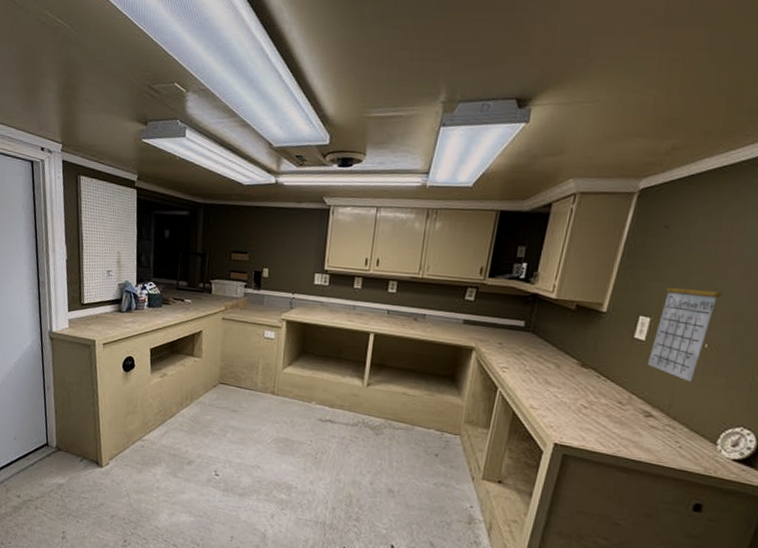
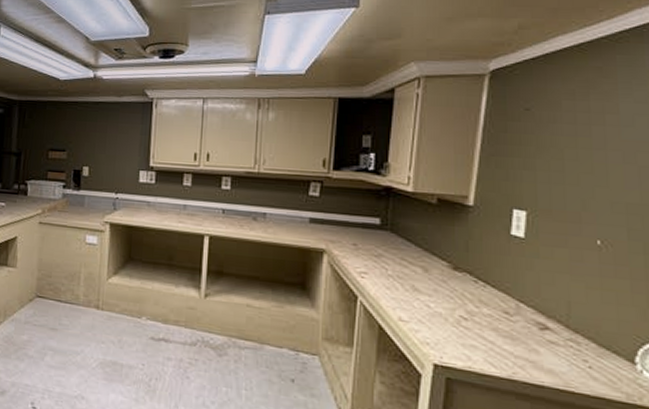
calendar: present [648,270,722,382] -> none [532,155,606,286]

